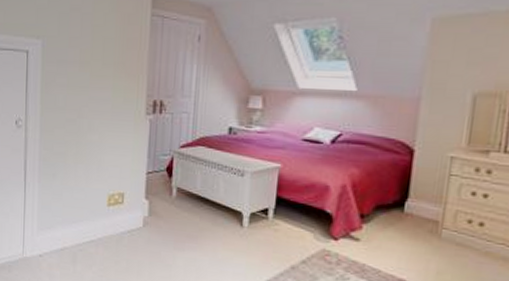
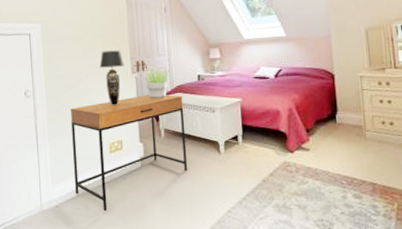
desk: none [62,143,206,271] -> present [70,95,188,212]
table lamp: none [107,82,138,152] -> present [99,50,124,107]
potted plant: none [157,112,196,150] -> present [140,68,171,99]

